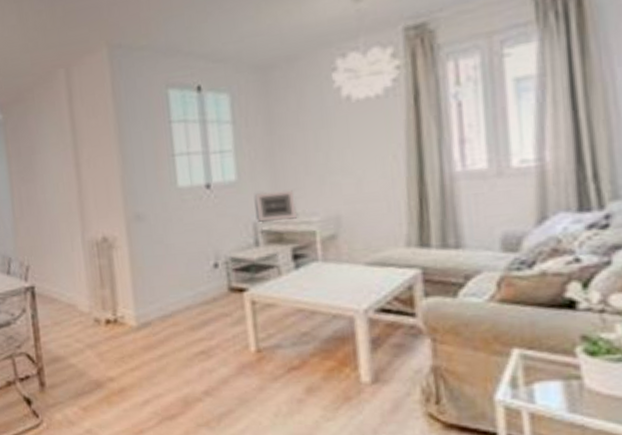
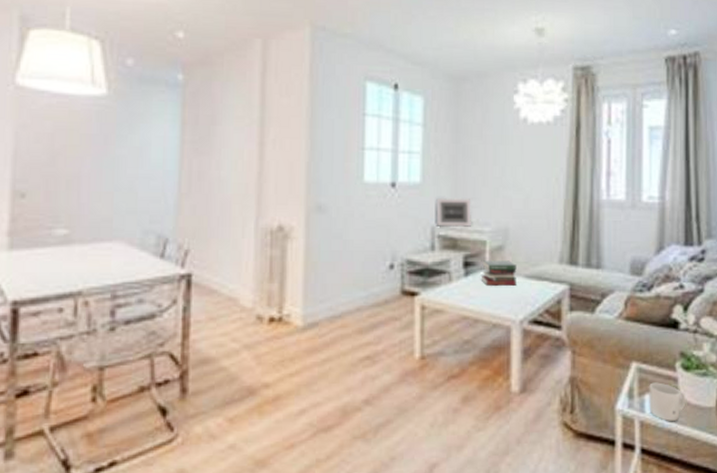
books: none [315,249,356,277] -> present [482,260,517,286]
mug: none [539,370,594,414] -> present [649,382,686,422]

